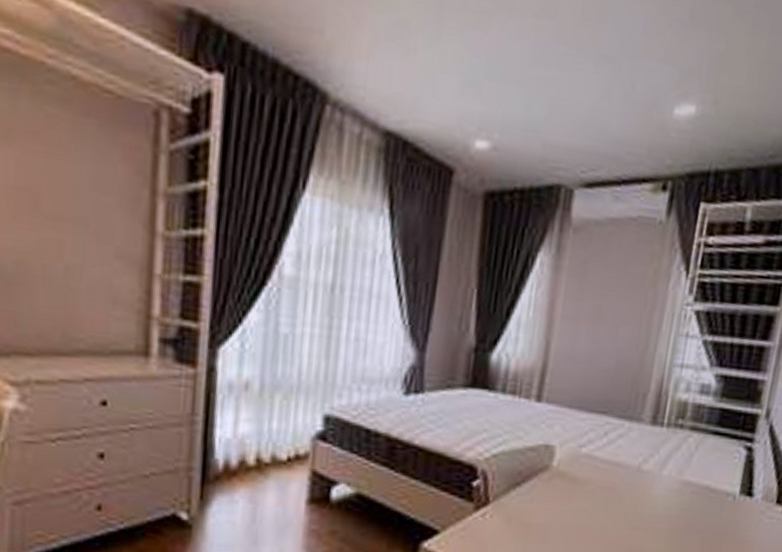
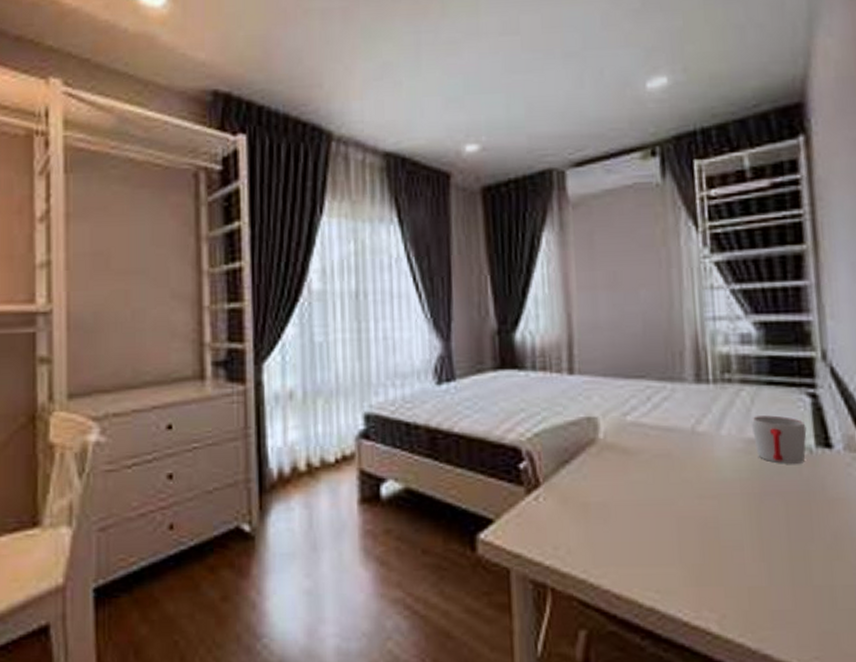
mug: none [689,461,737,508] -> present [751,415,807,464]

